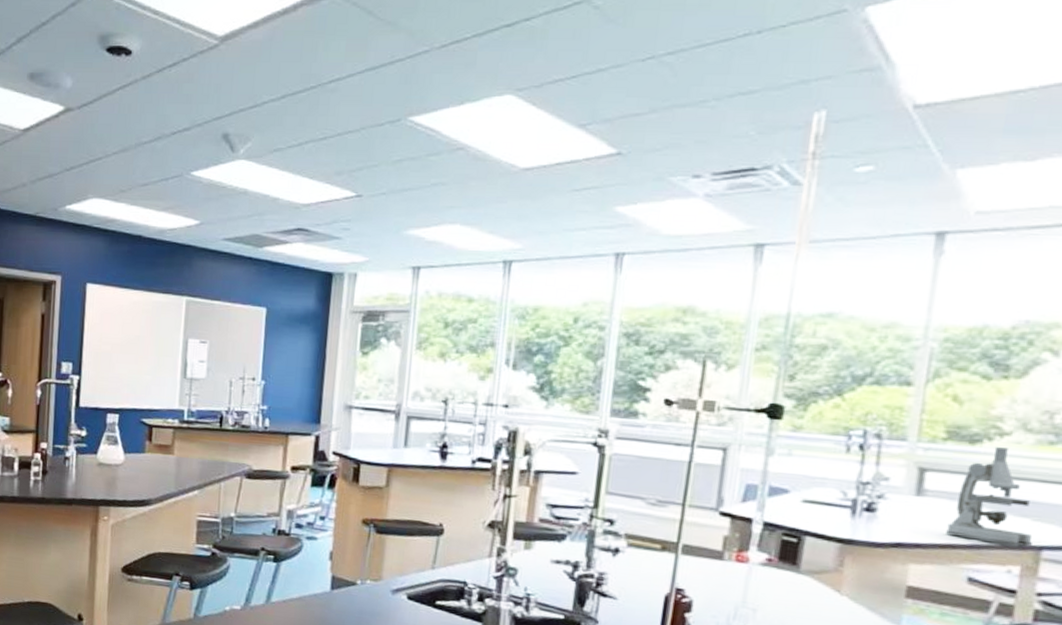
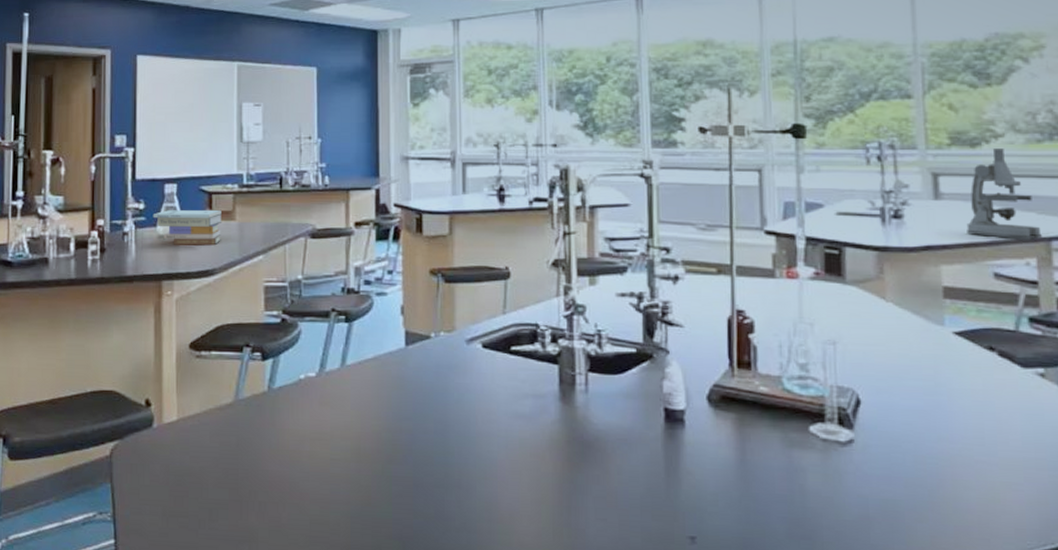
books: none [94,439,162,477] -> present [153,209,223,246]

